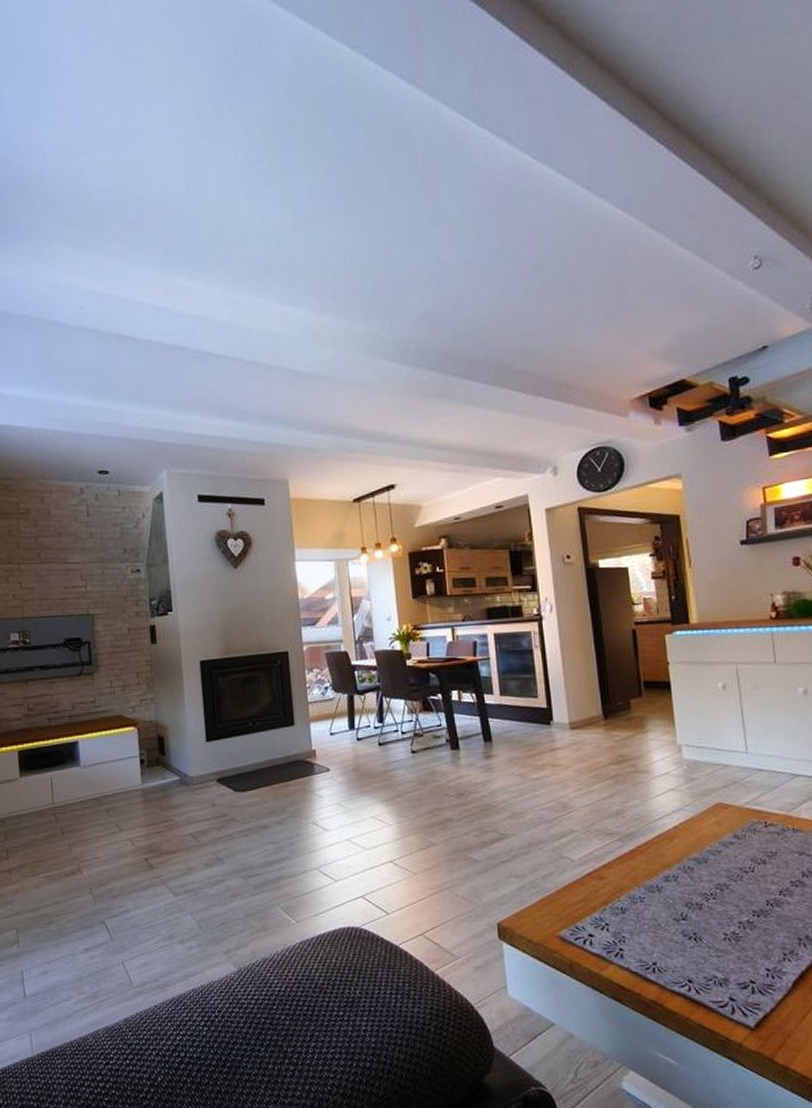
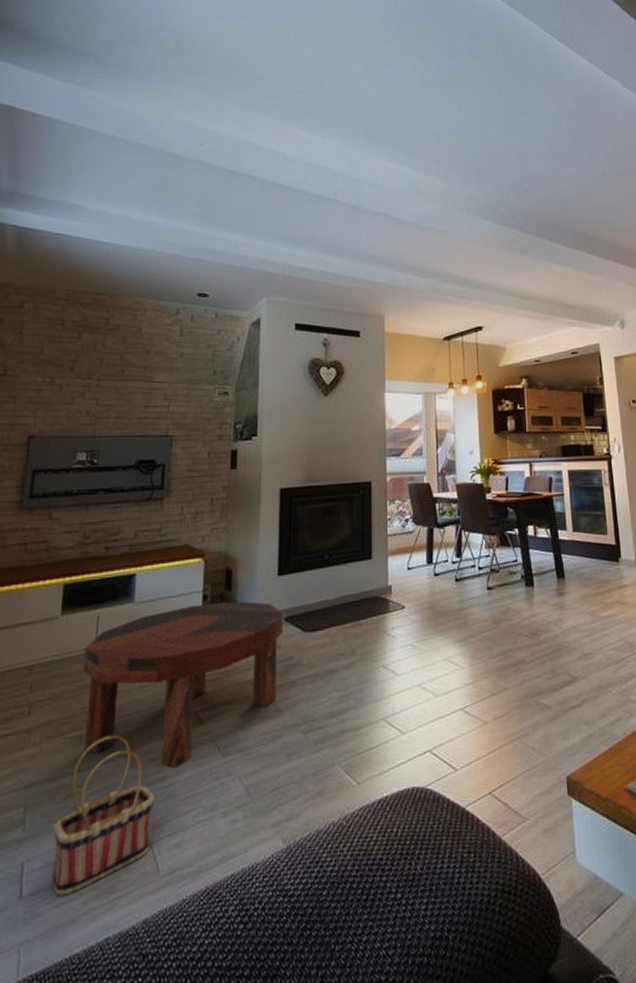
basket: none [42,876,122,997] -> present [51,734,155,896]
coffee table: none [44,764,216,904] -> present [83,601,283,768]

